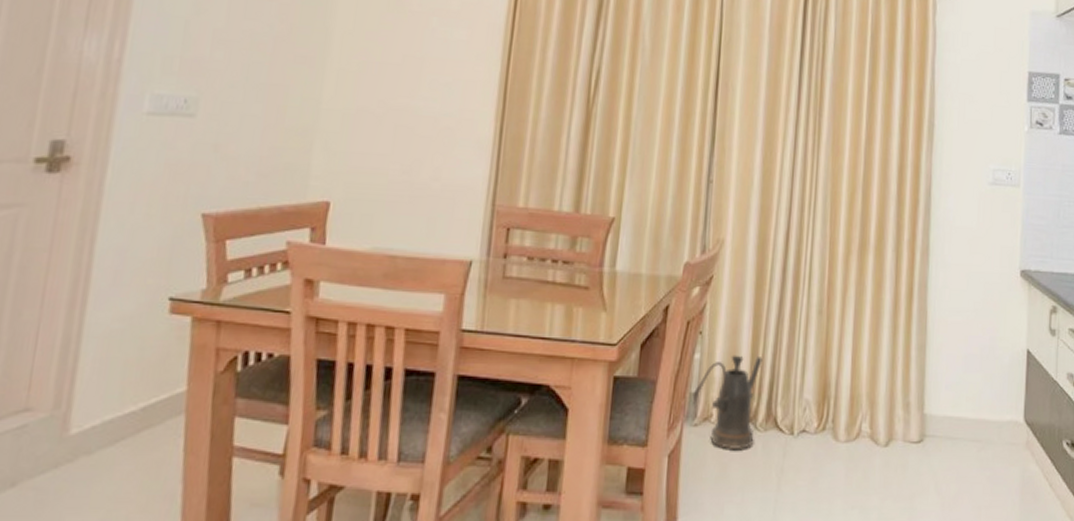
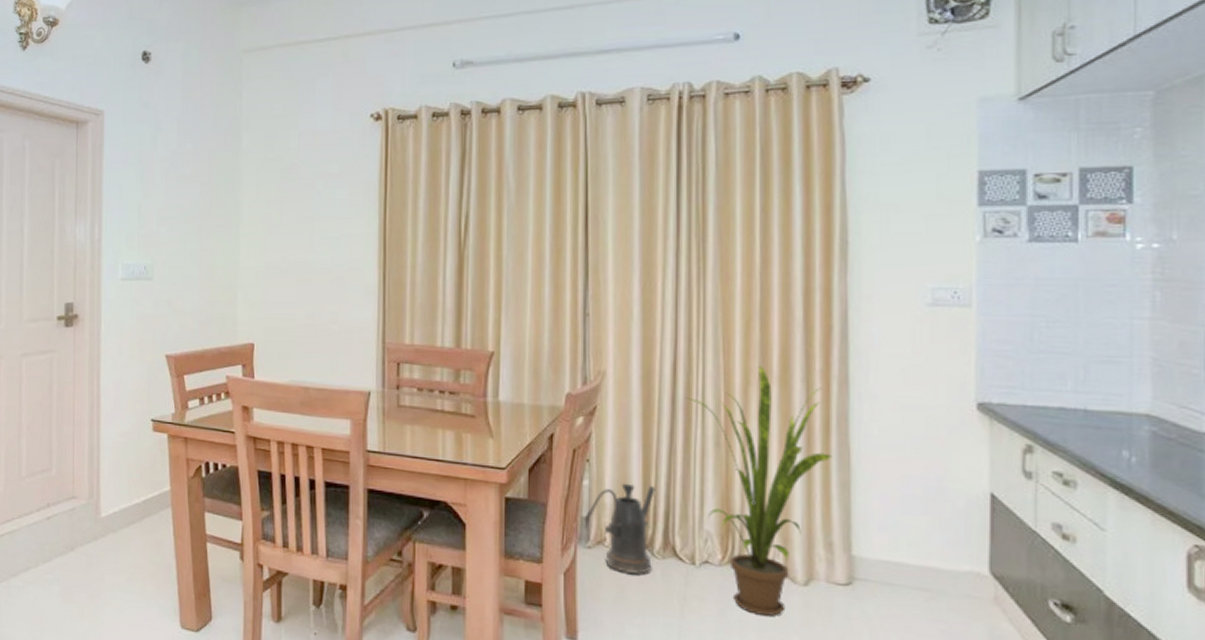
house plant: none [796,236,913,480] -> present [686,366,833,616]

